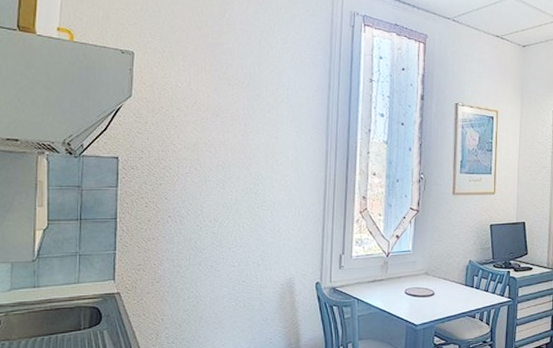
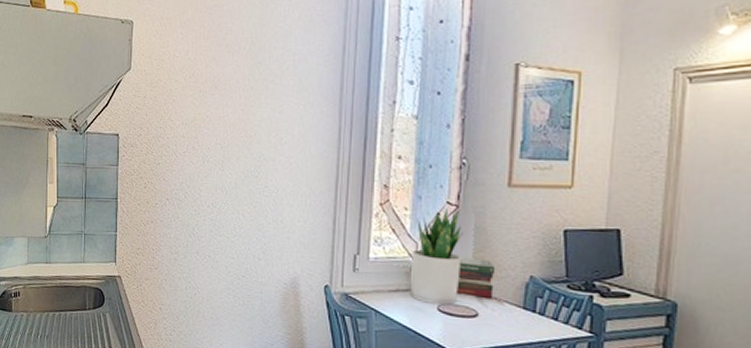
planter: none [384,213,423,290] -> present [410,209,464,306]
books: none [419,250,446,280] -> present [457,258,496,298]

